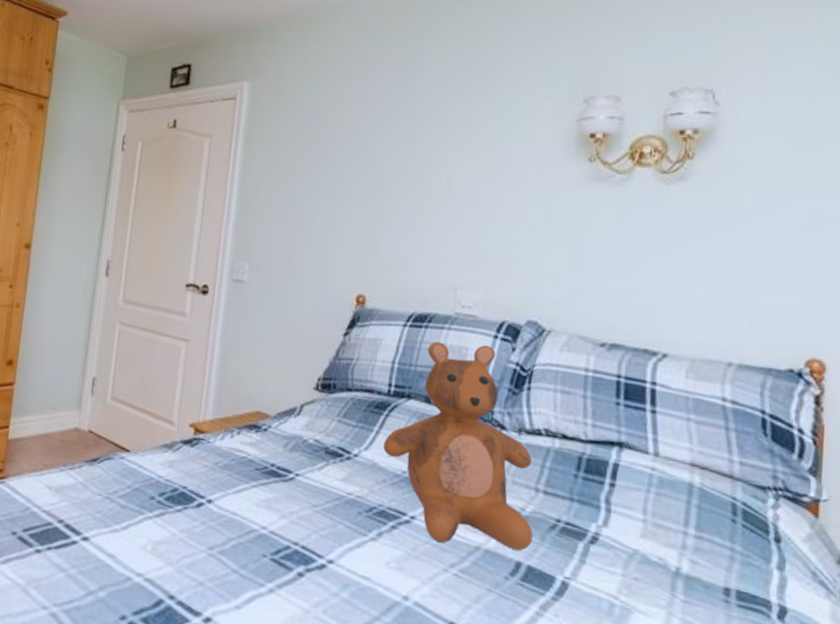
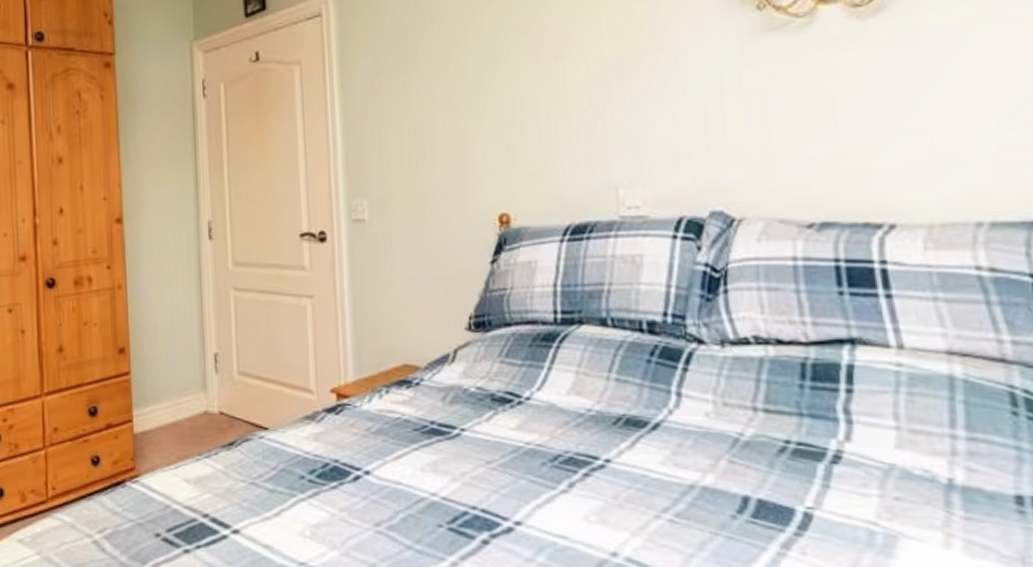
teddy bear: present [383,341,533,551] -> none [558,249,759,486]

